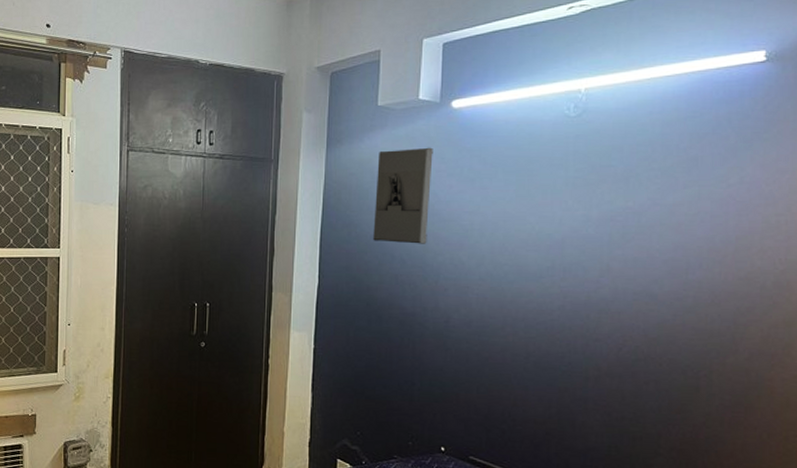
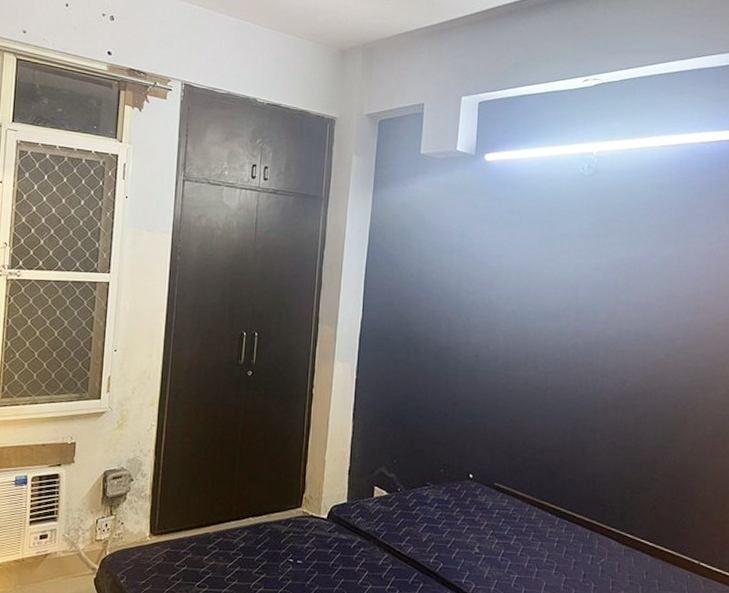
wall sculpture: present [373,147,433,244] -> none [413,194,468,283]

